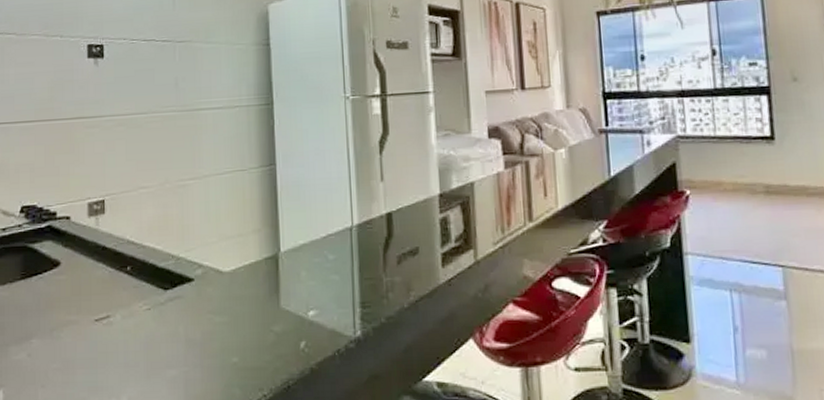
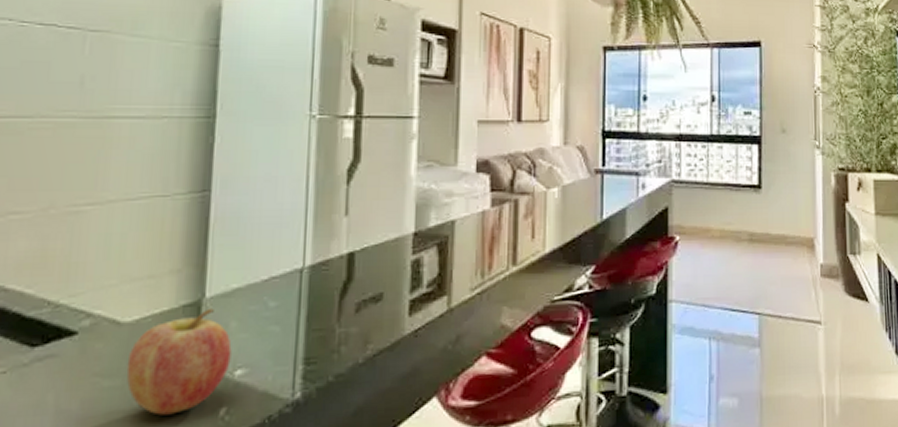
fruit: none [230,260,305,346] -> present [126,308,232,416]

